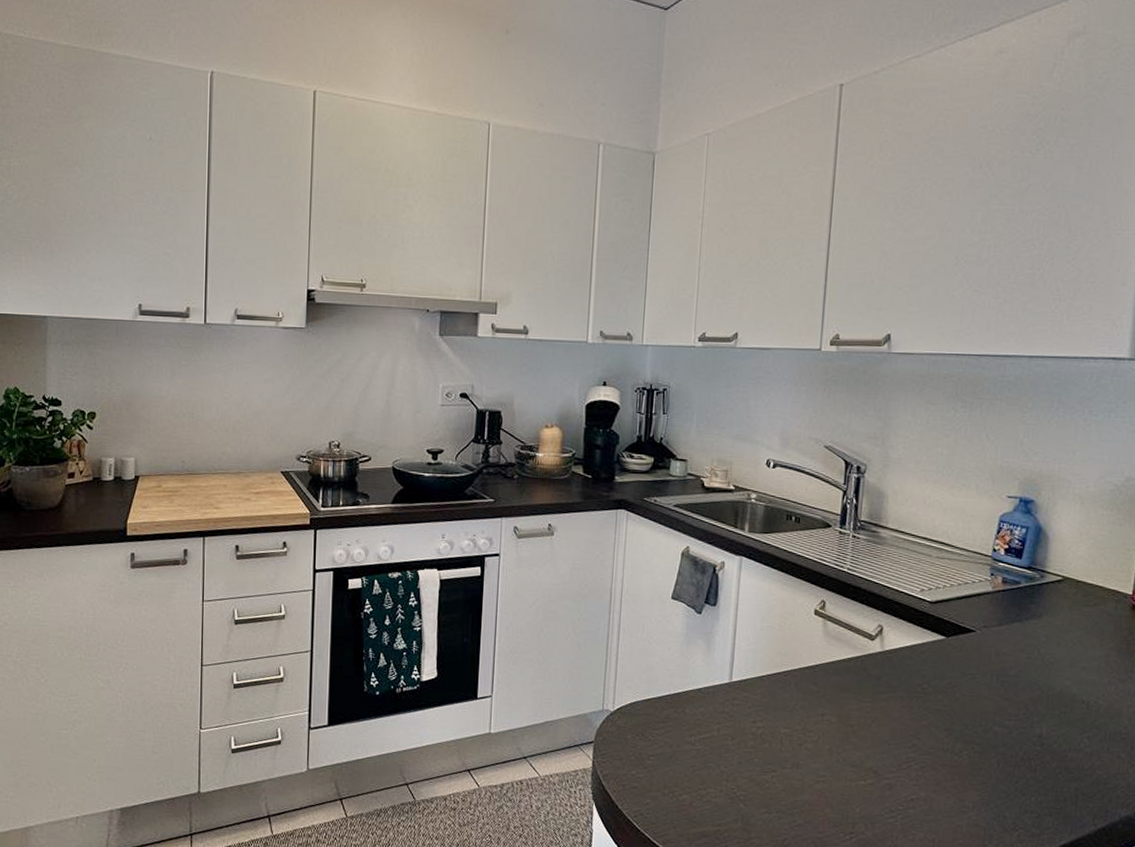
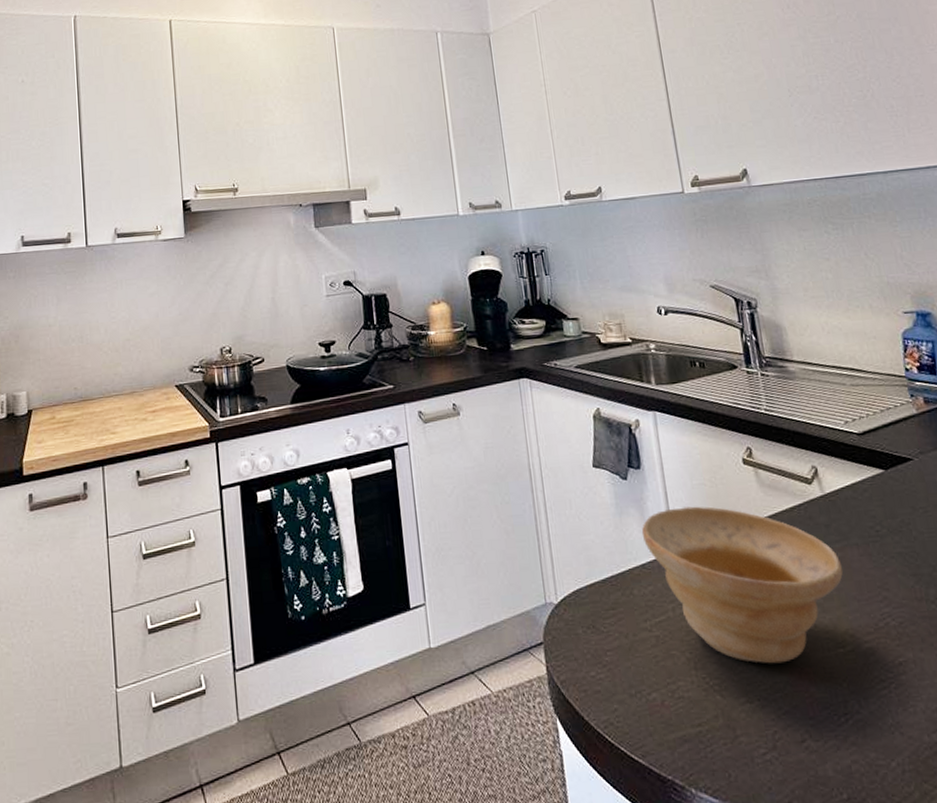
bowl: none [704,645,883,786] -> present [641,506,843,664]

